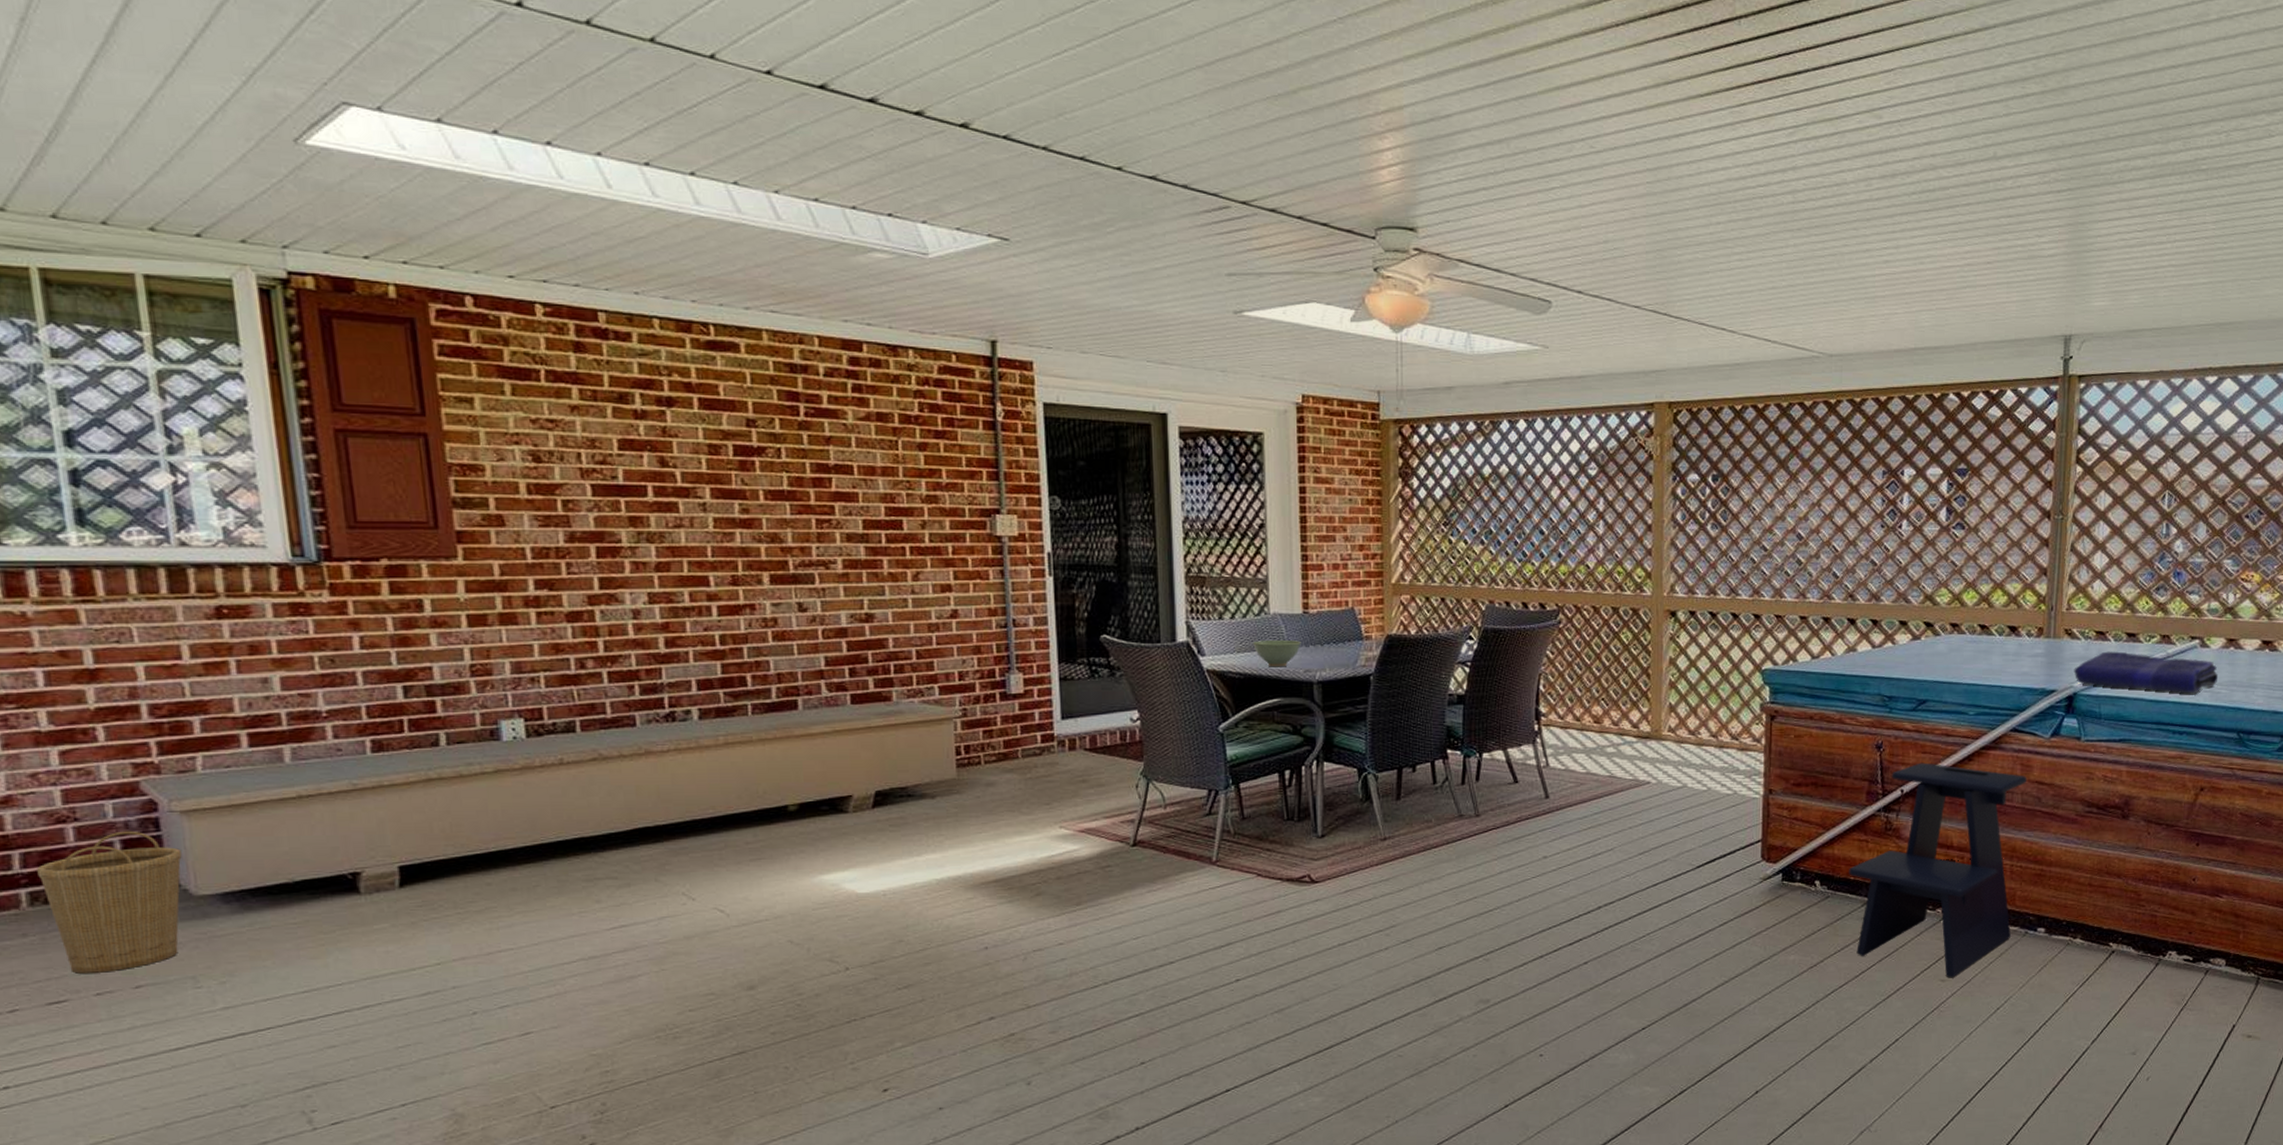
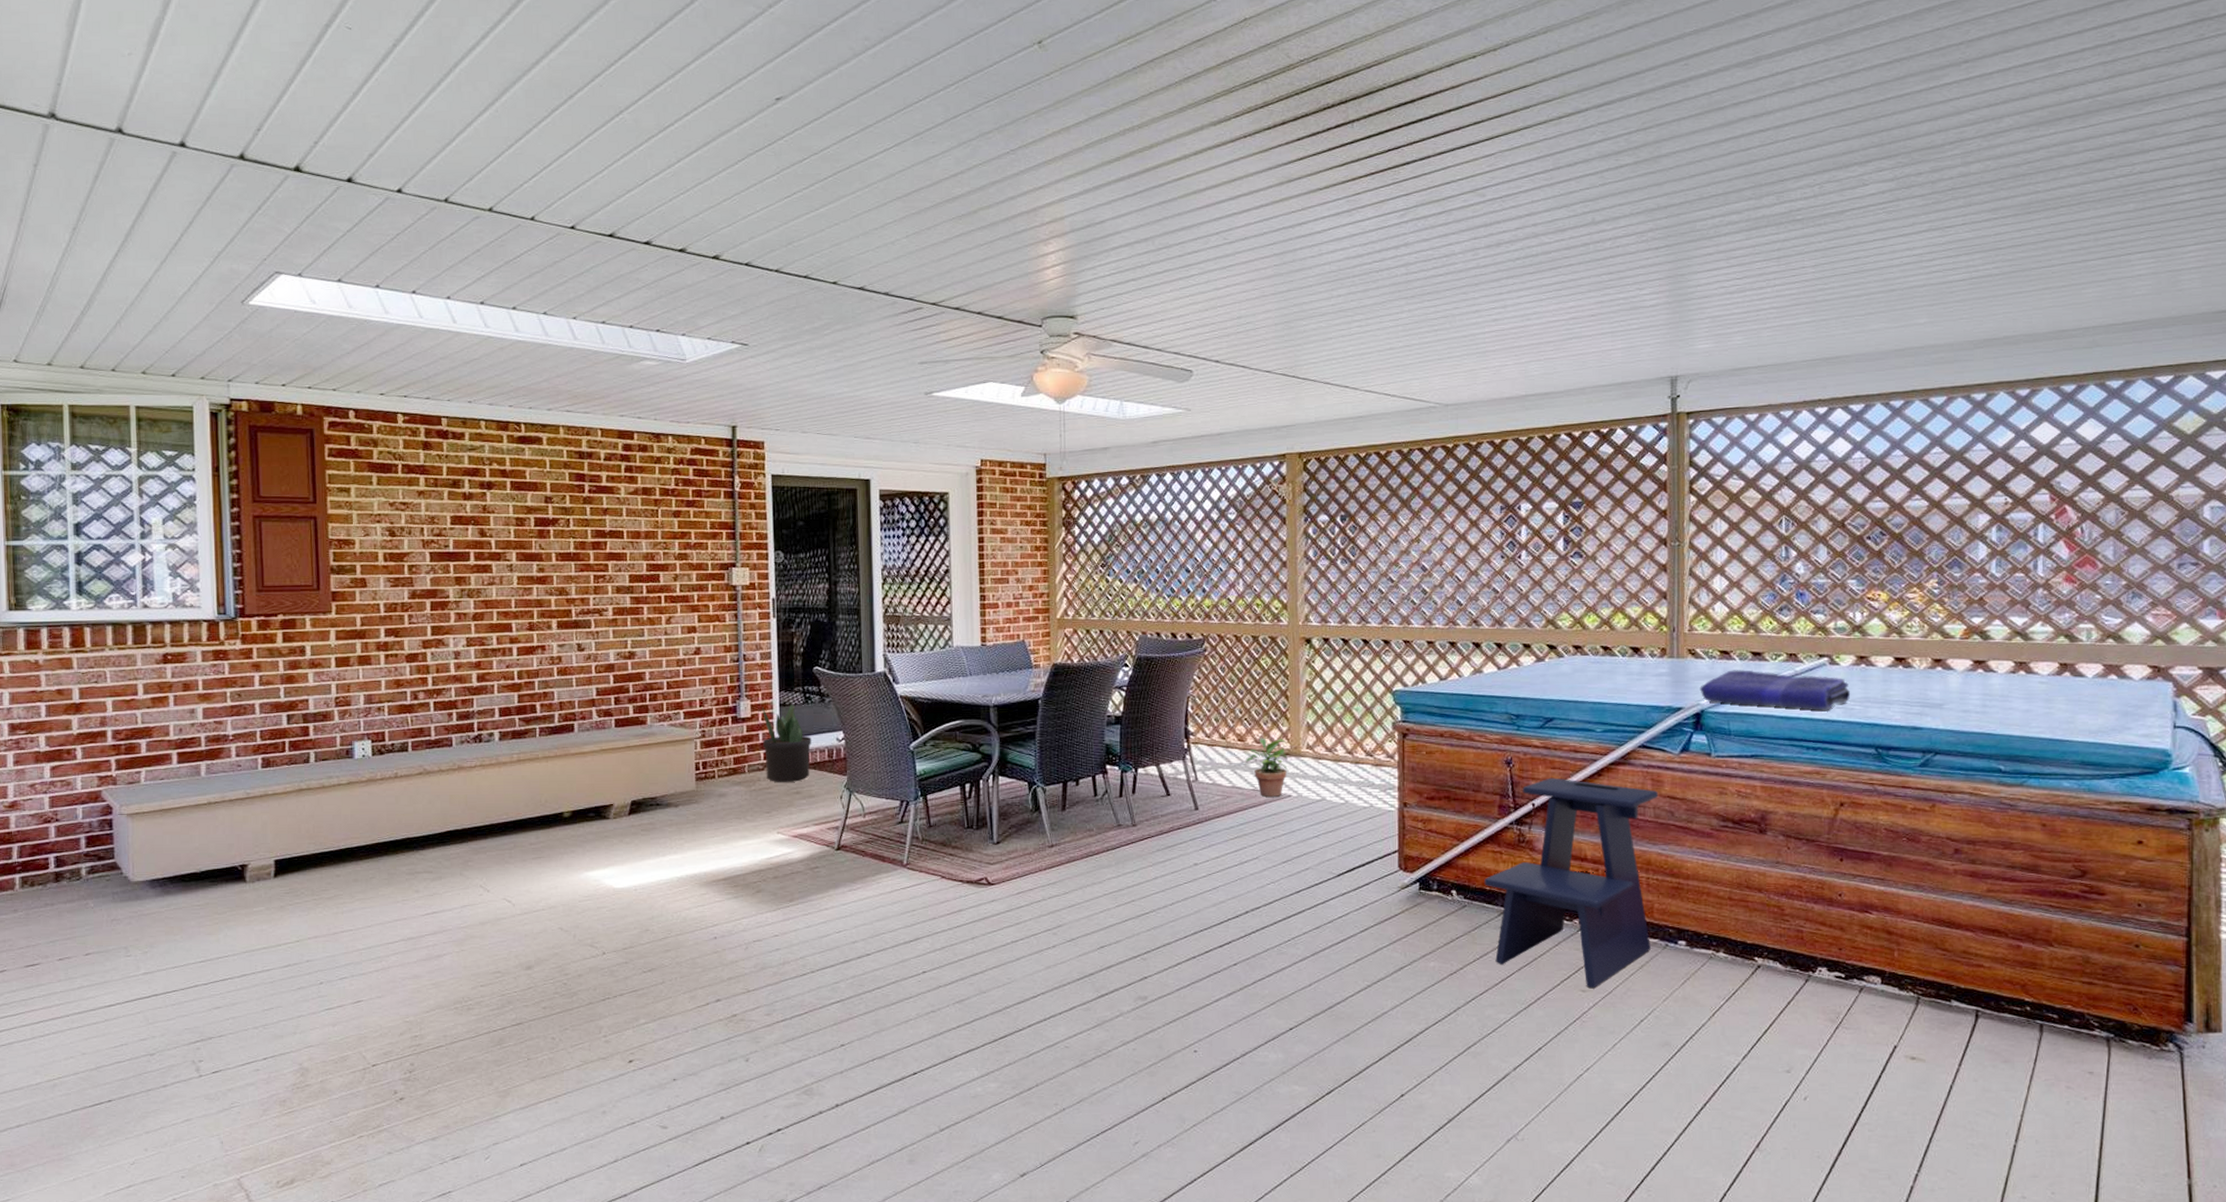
basket: present [37,830,182,974] -> none [28,829,125,942]
planter: none [1037,678,1100,770] -> present [761,704,812,783]
bowl: present [1253,640,1301,667] -> none [939,669,980,693]
potted plant: none [1601,720,1648,784] -> present [1245,738,1289,797]

